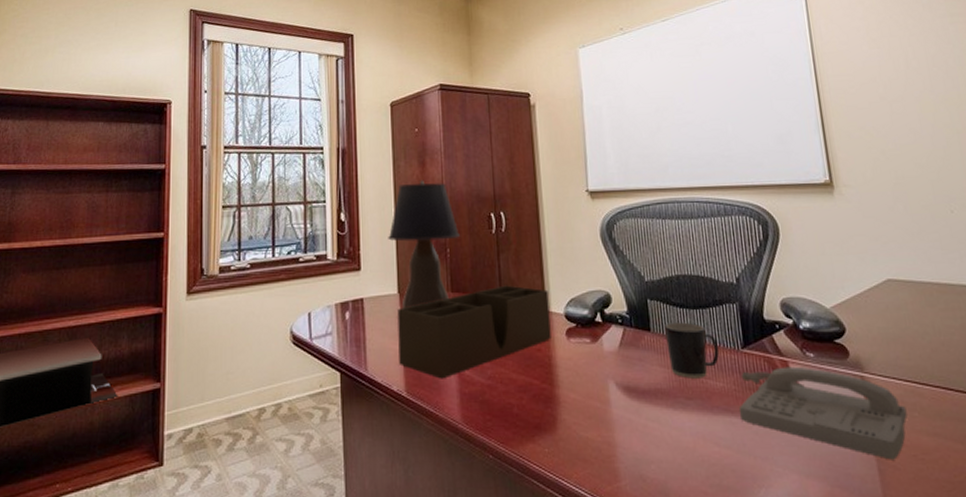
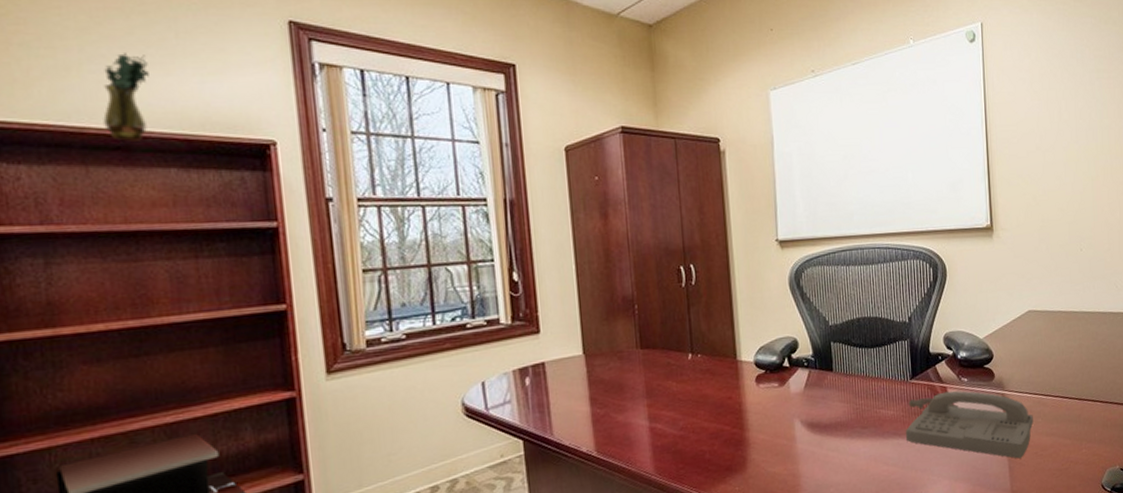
vase: none [62,38,95,102] -> present [103,53,149,142]
table lamp: present [388,180,460,309] -> none [569,233,648,370]
desk organizer: present [397,285,551,379] -> none [583,338,742,435]
mug: present [663,322,720,379] -> none [844,360,892,410]

